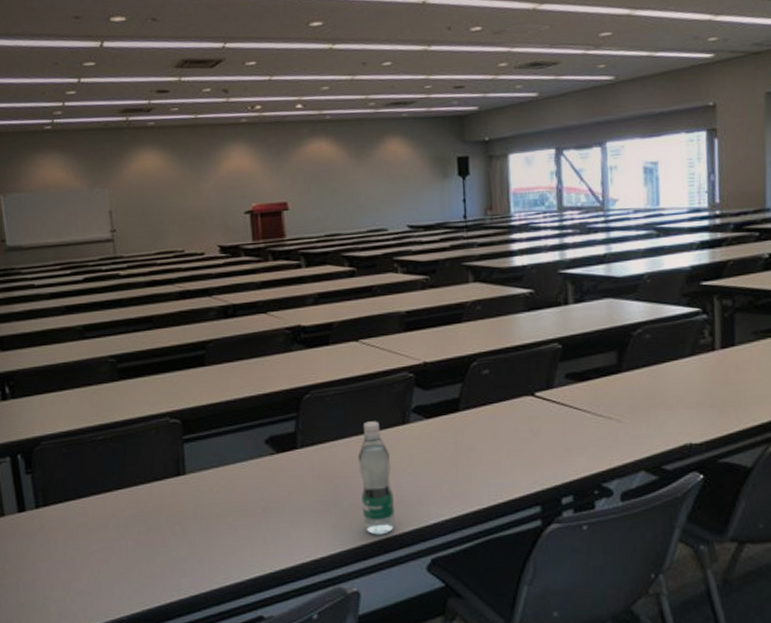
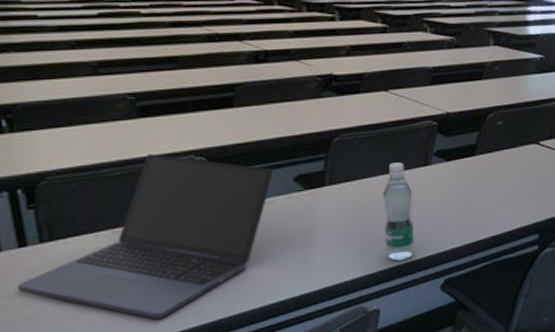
laptop: none [17,417,246,592] -> present [16,154,274,320]

